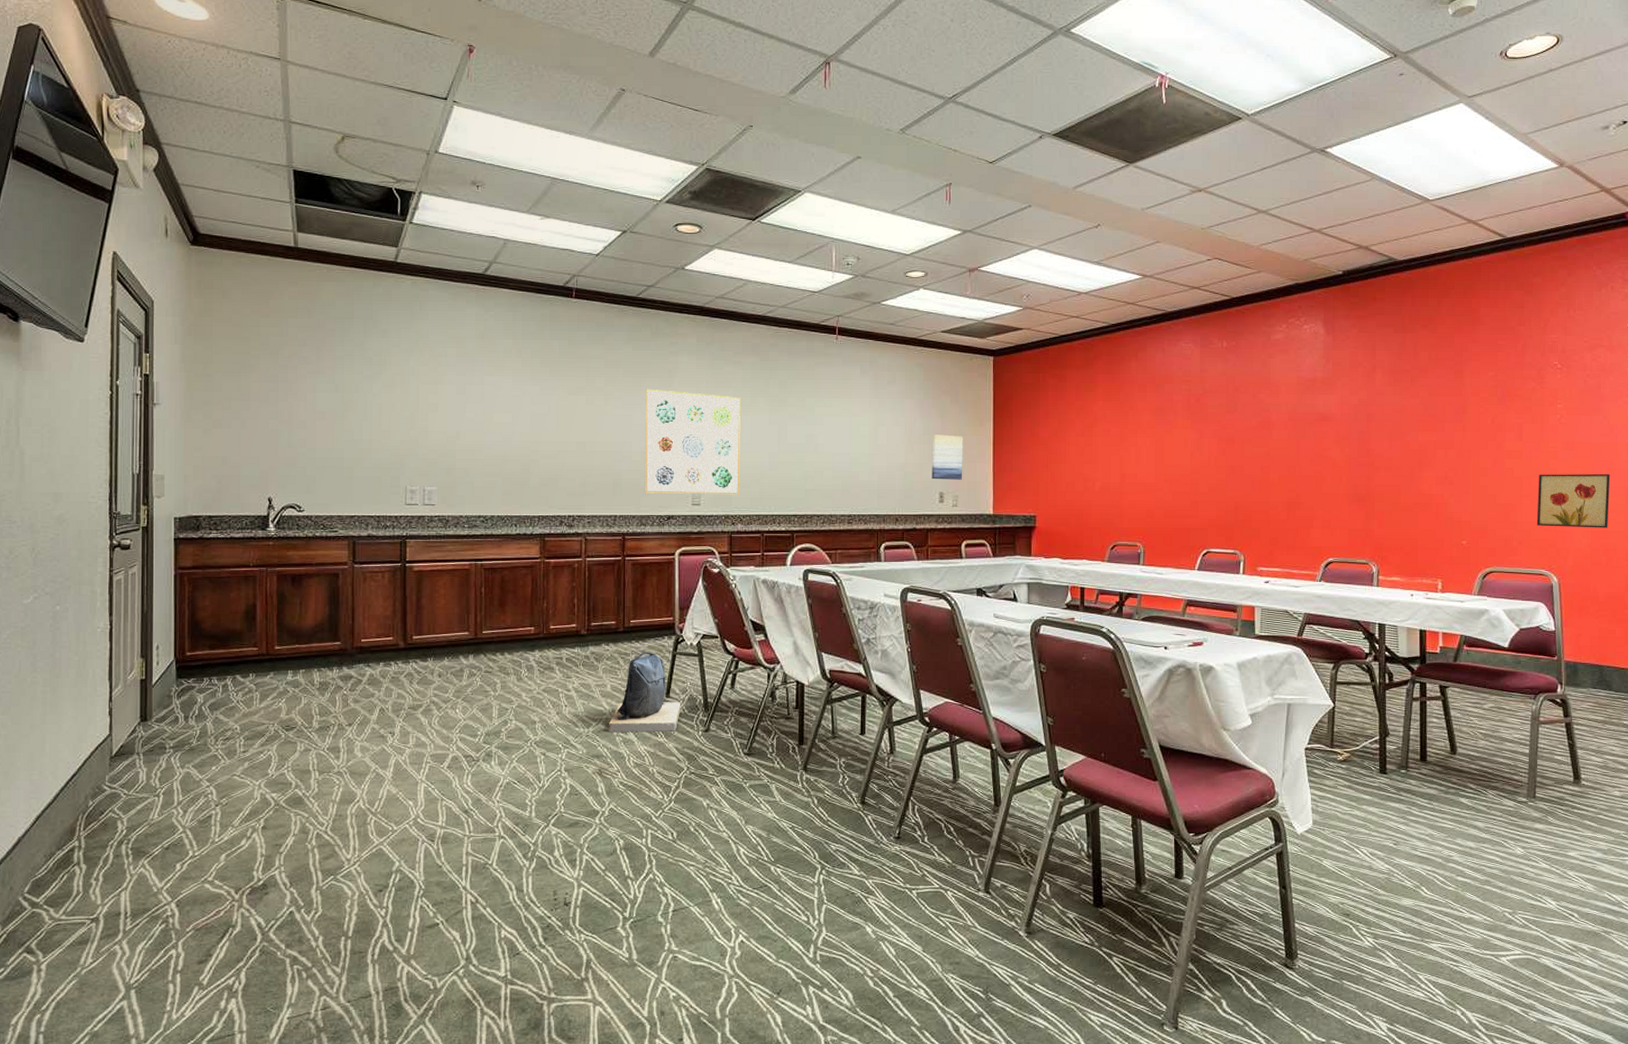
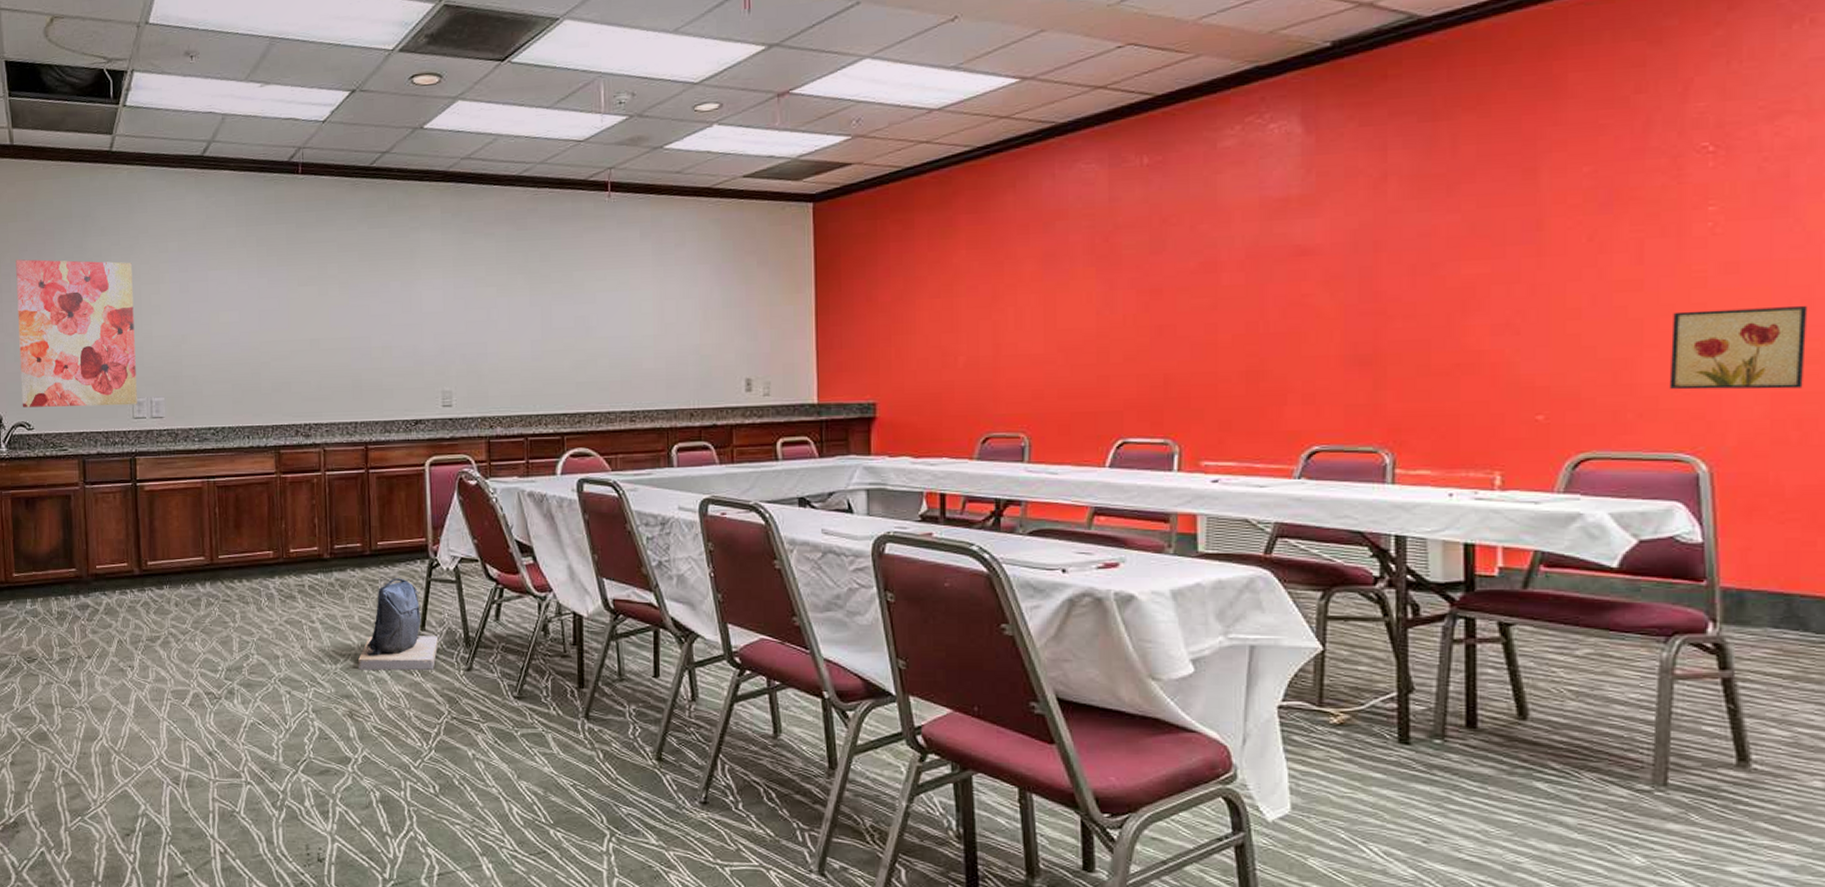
wall art: none [293,353,411,493] -> present [16,259,137,408]
wall art: present [645,388,741,495] -> none [384,272,497,395]
wall art: present [931,434,963,480] -> none [734,306,776,363]

